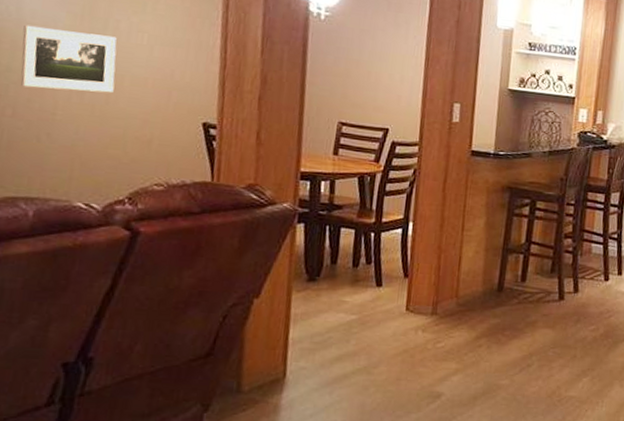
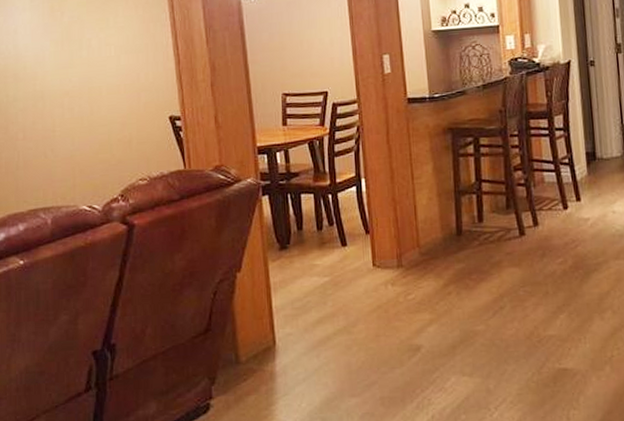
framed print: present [20,25,117,93] -> none [21,54,95,112]

